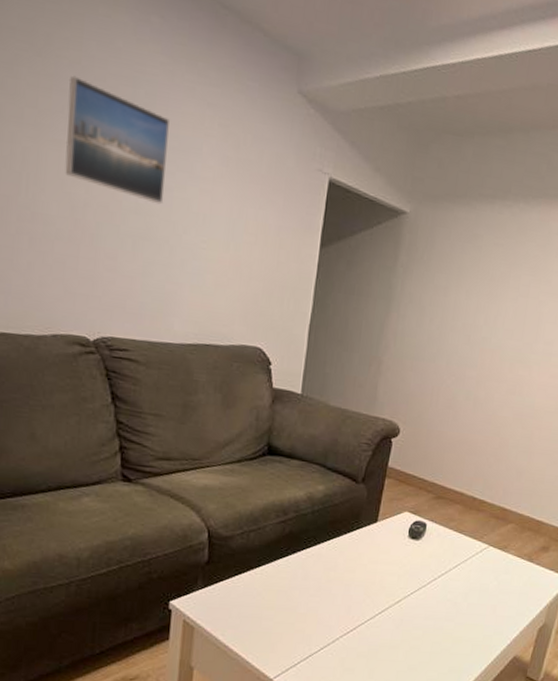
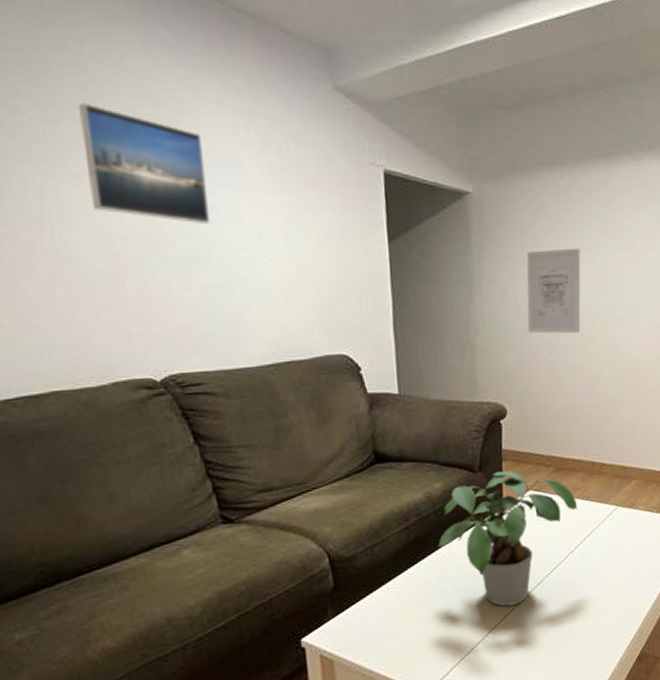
potted plant: none [309,487,450,617] -> present [438,470,578,607]
wall art: none [436,280,504,369] -> present [526,248,581,334]

